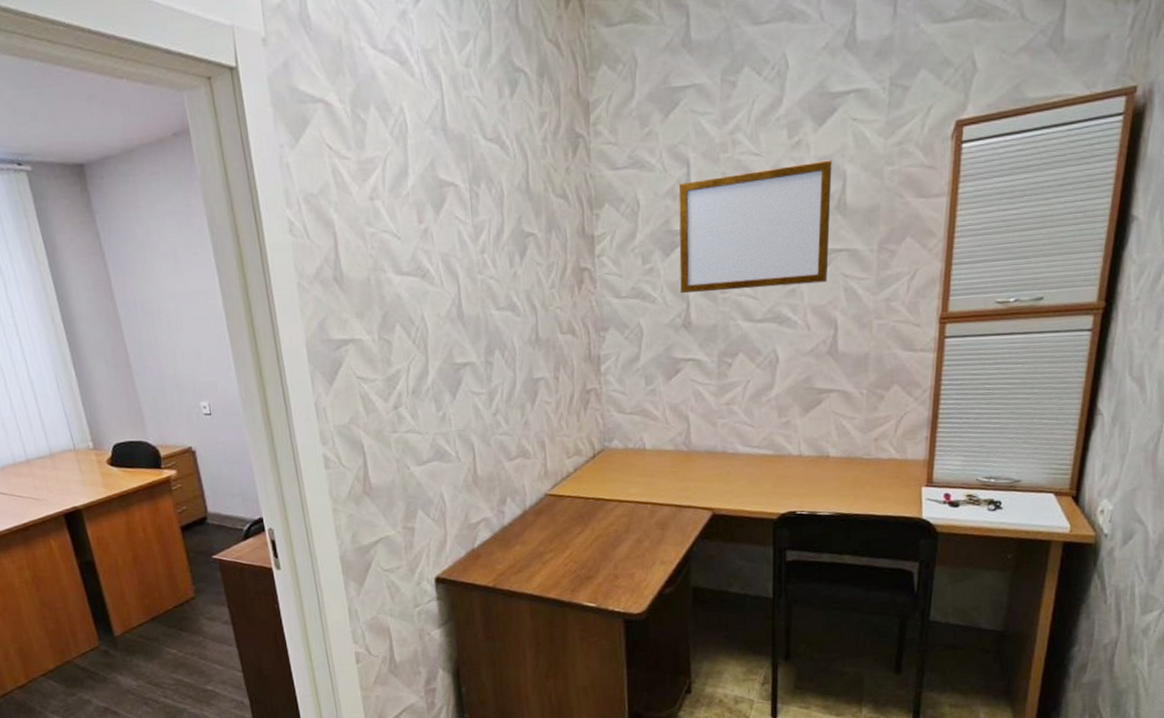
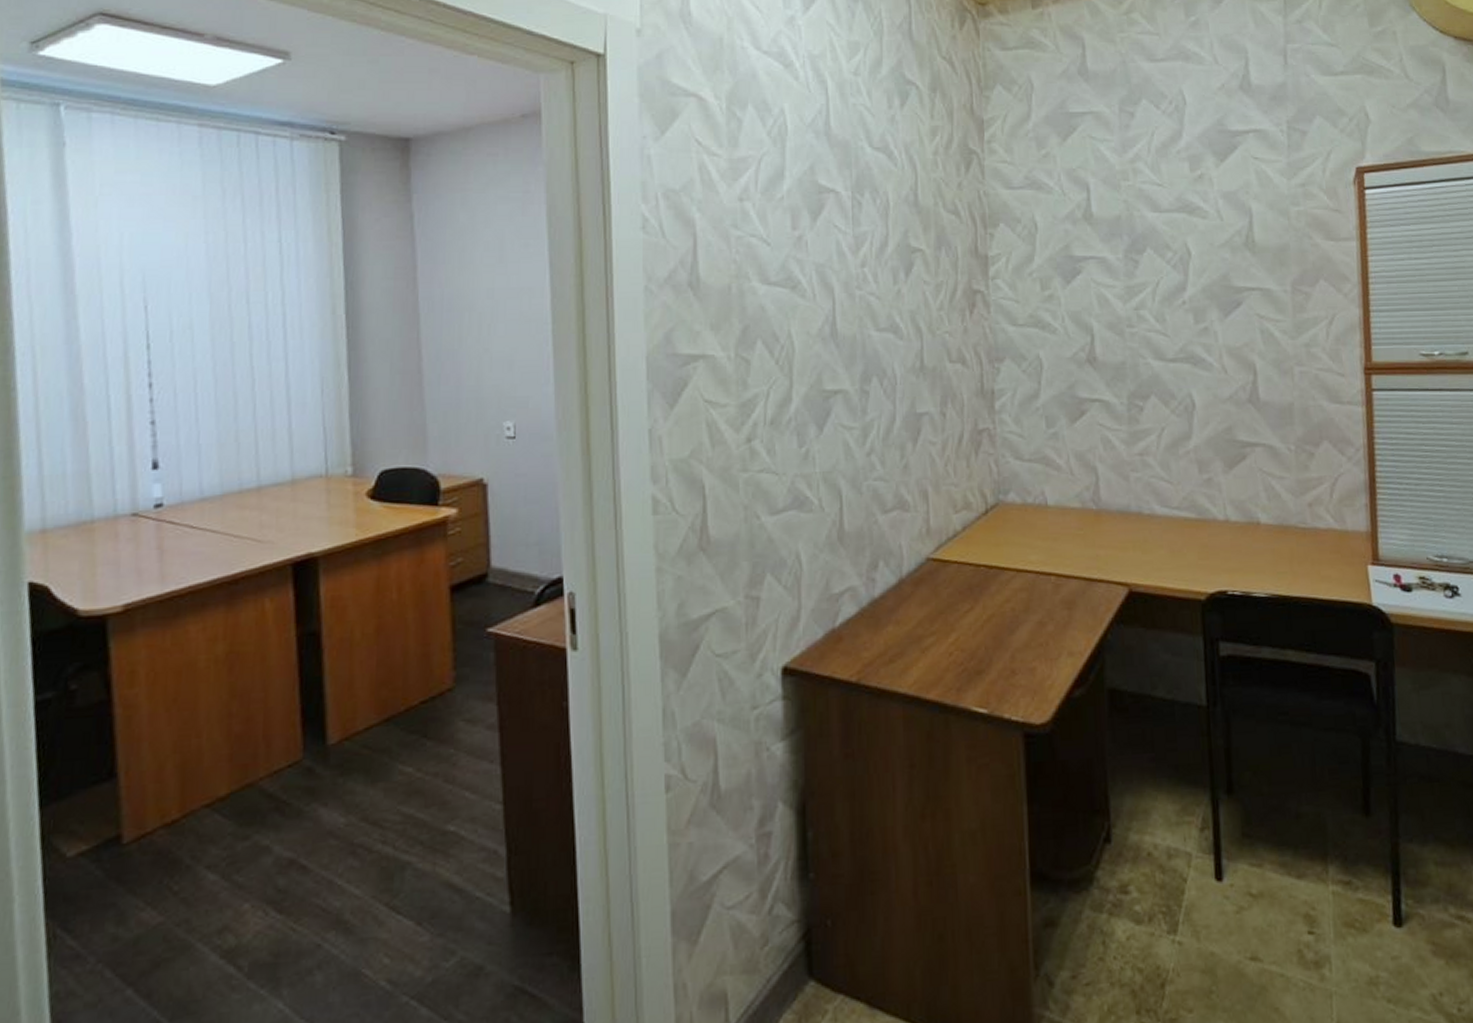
writing board: present [678,160,832,294] -> none [1079,196,1242,326]

